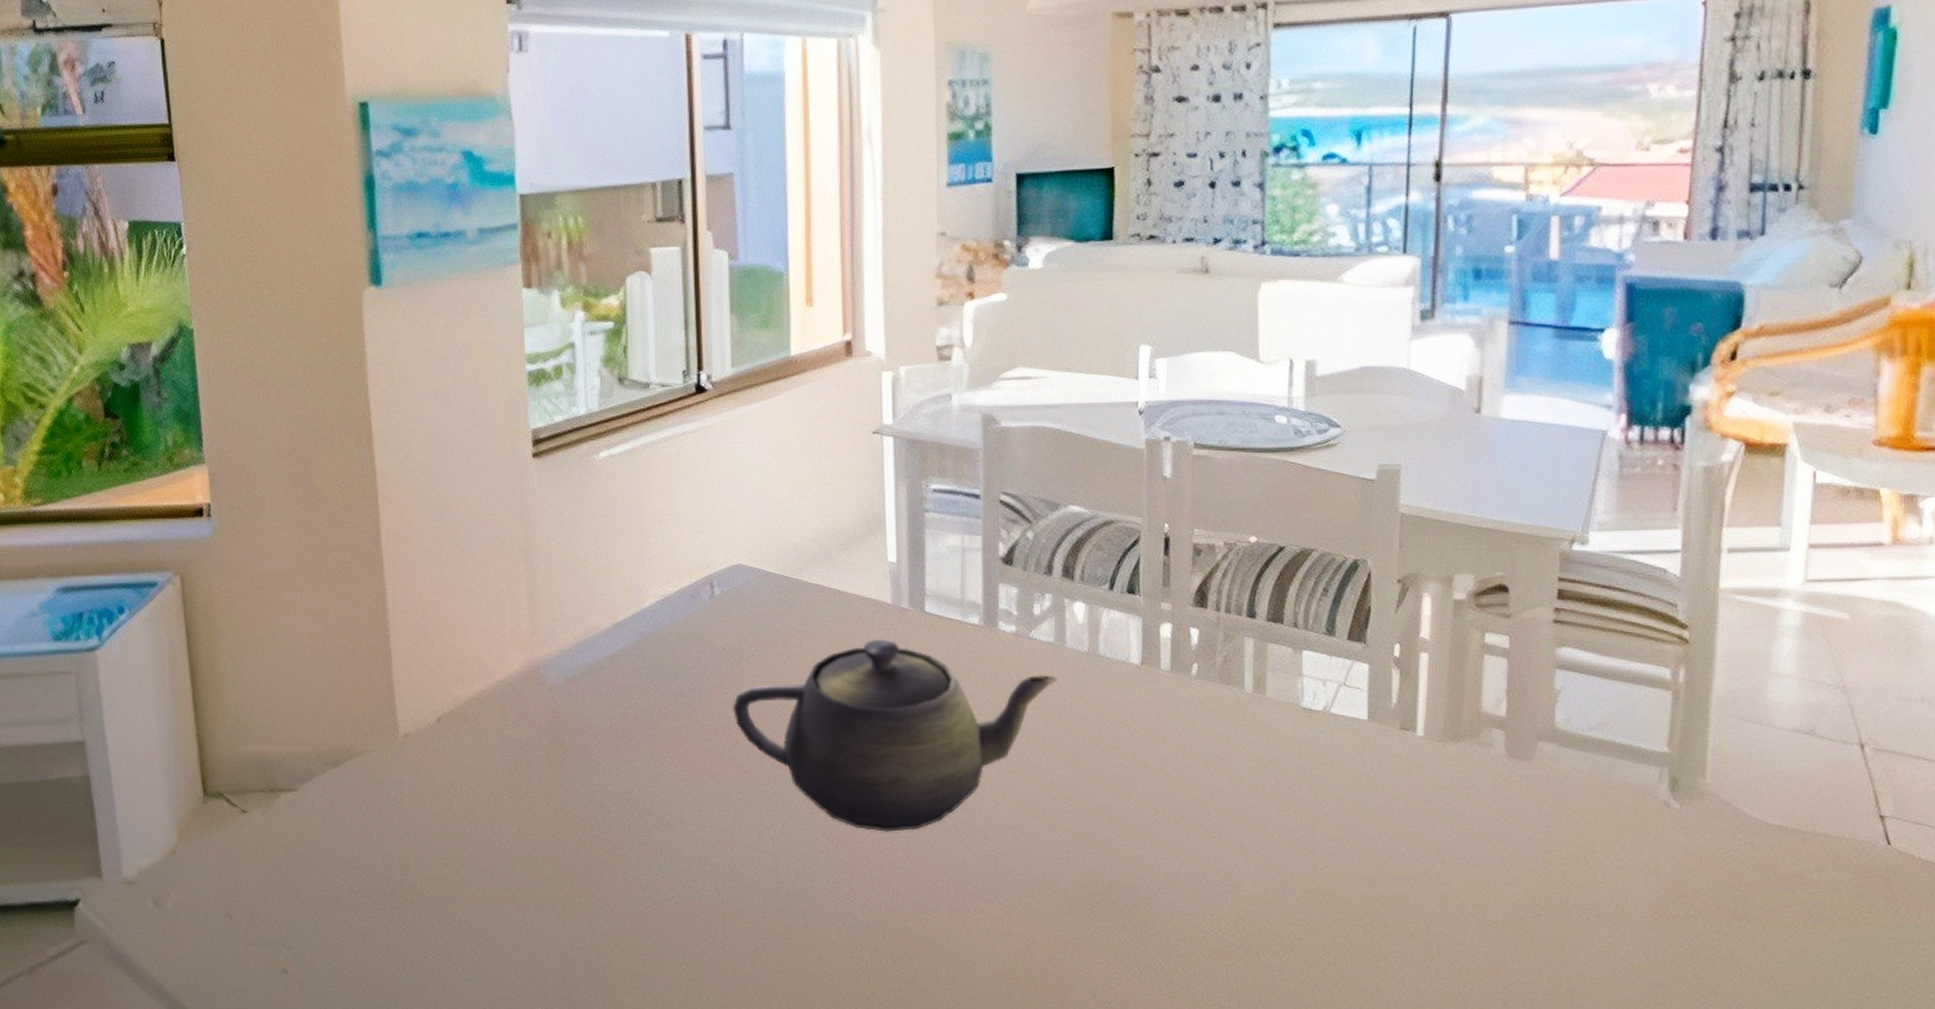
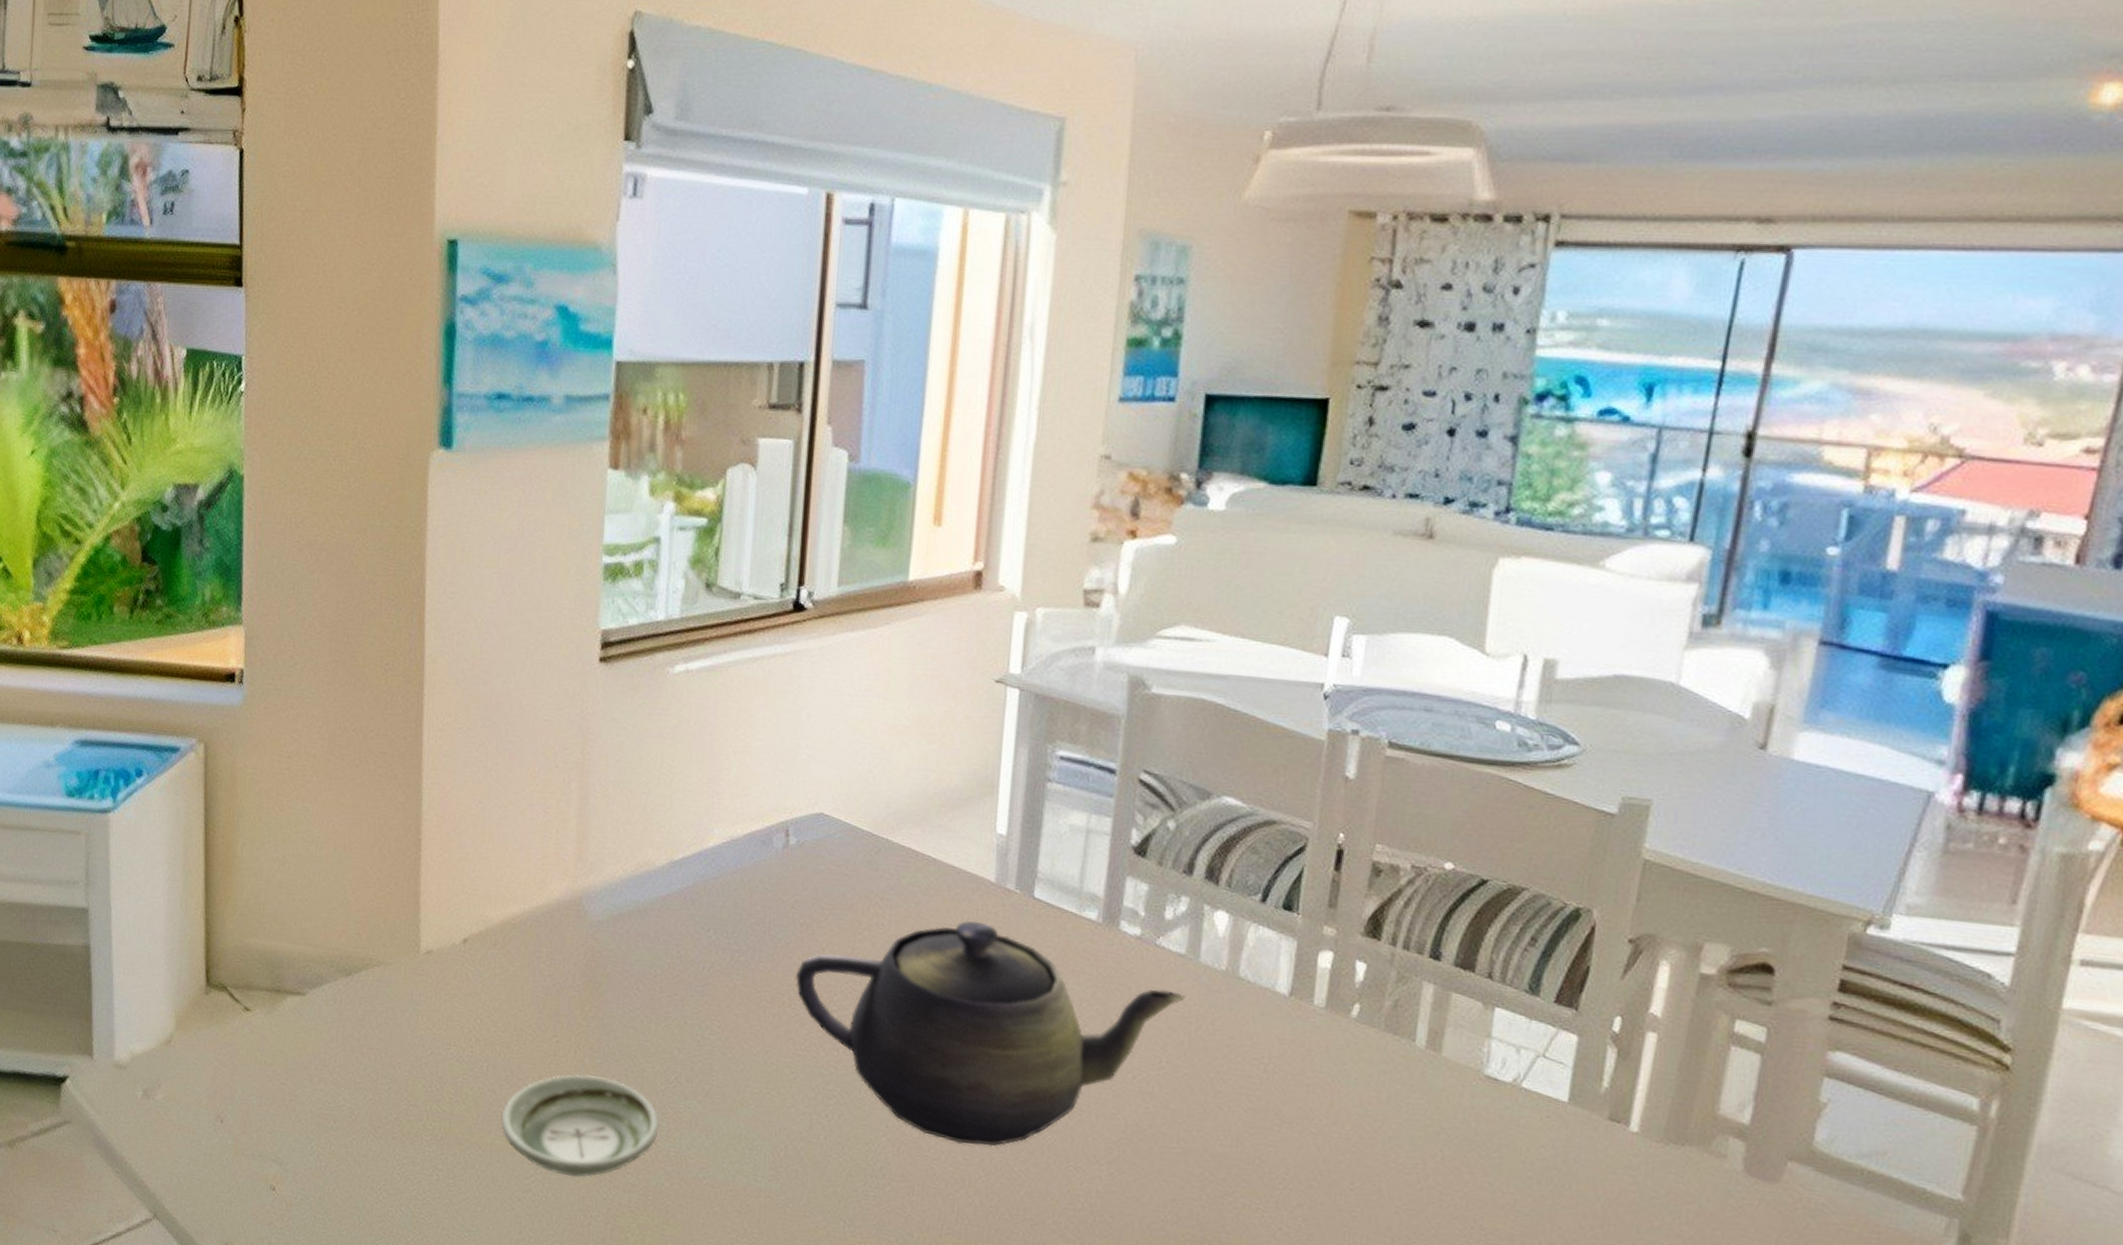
saucer: none [487,823,629,915] -> present [501,1074,660,1178]

